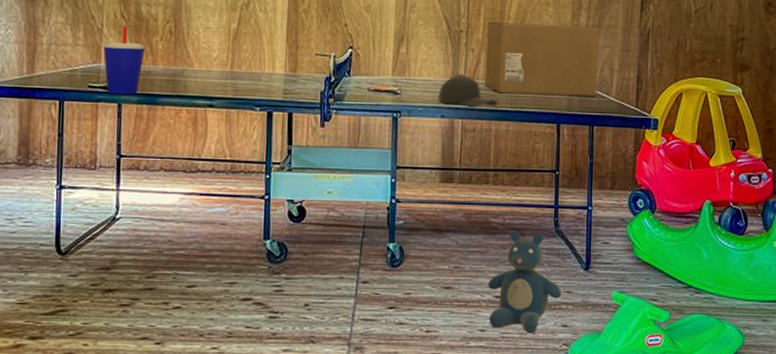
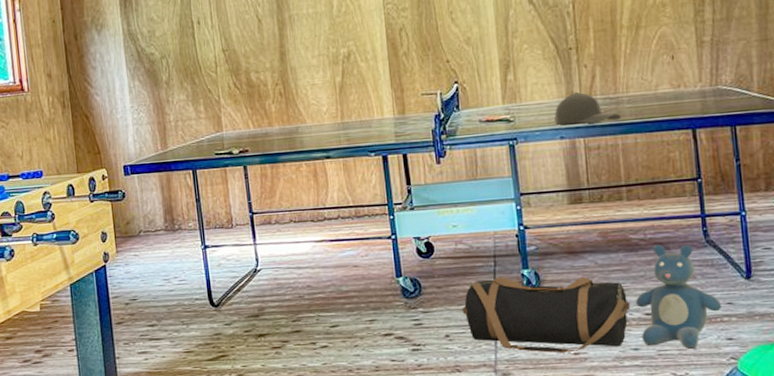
beverage cup: present [103,26,145,95] -> none [222,95,261,159]
duffel bag: none [325,247,483,330] -> present [462,276,631,353]
box: present [484,22,600,98] -> none [598,20,734,106]

